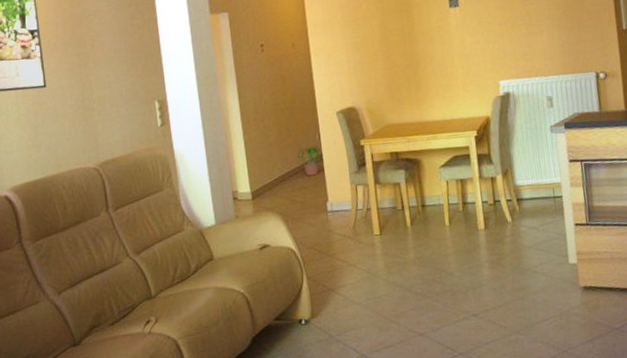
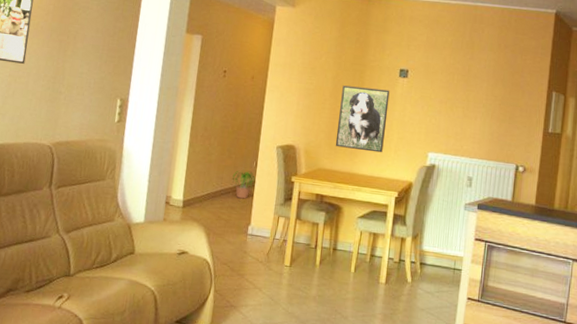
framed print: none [391,24,450,98] -> present [335,85,390,153]

